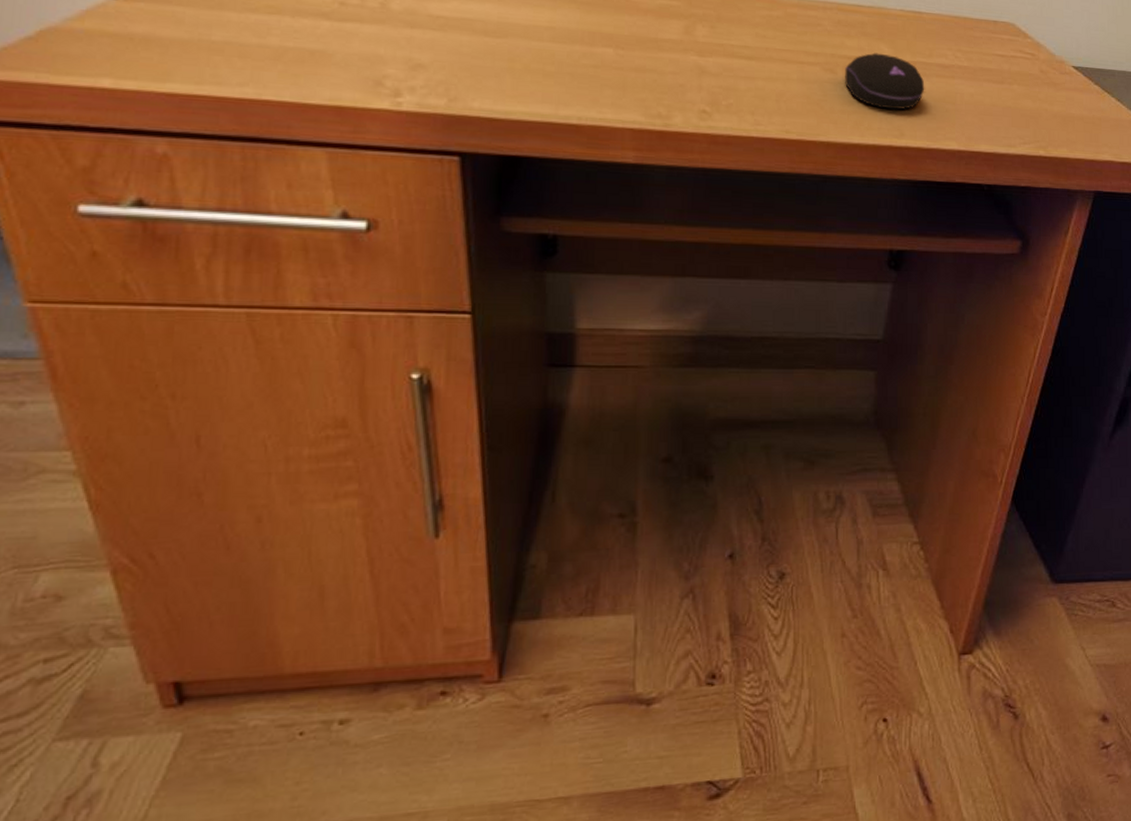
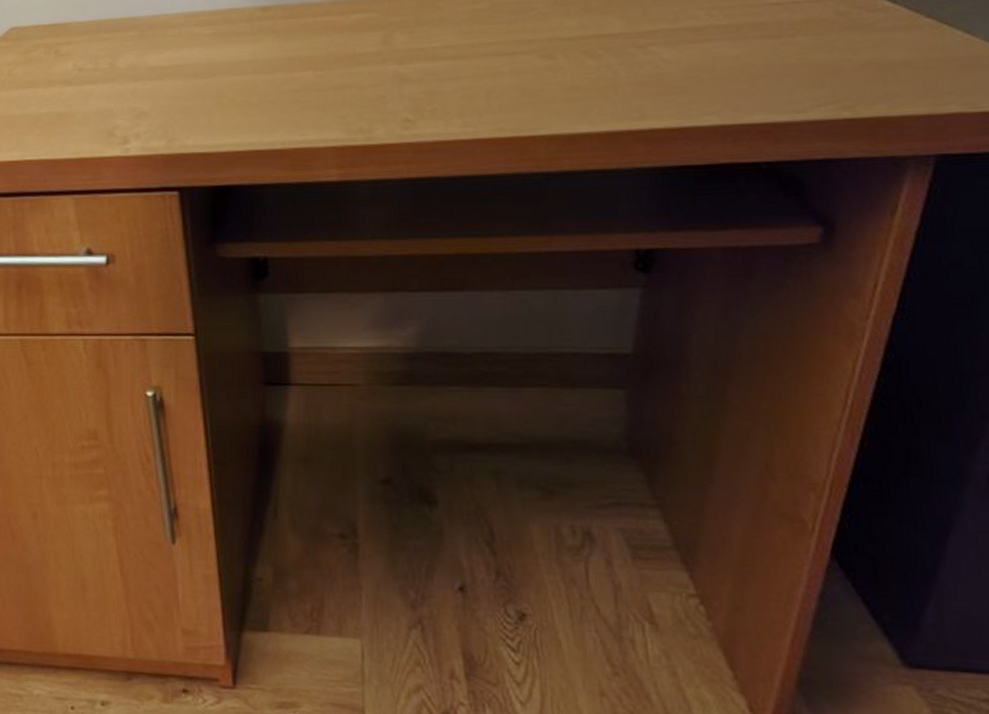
computer mouse: present [845,52,925,110] -> none [566,27,671,90]

